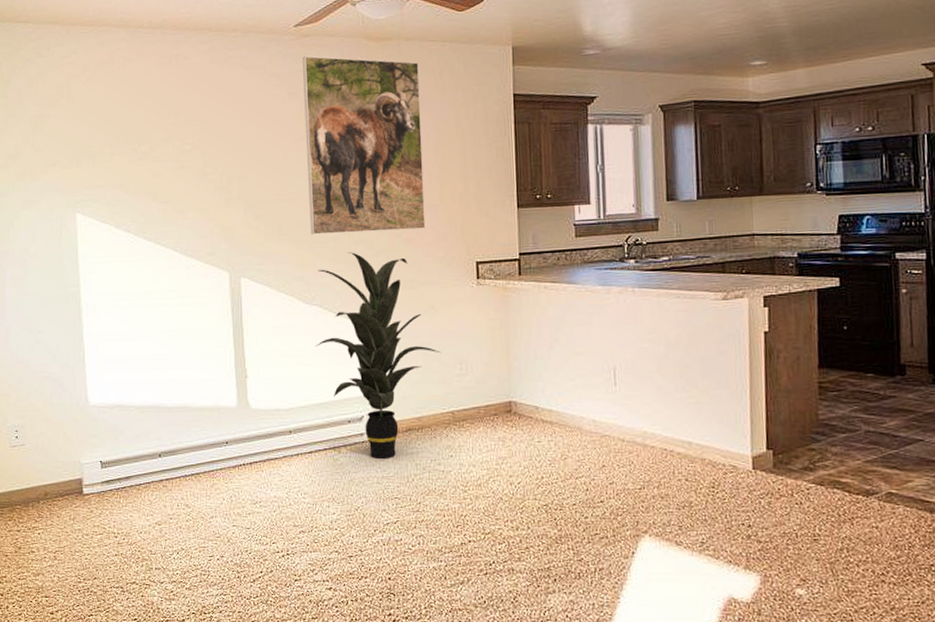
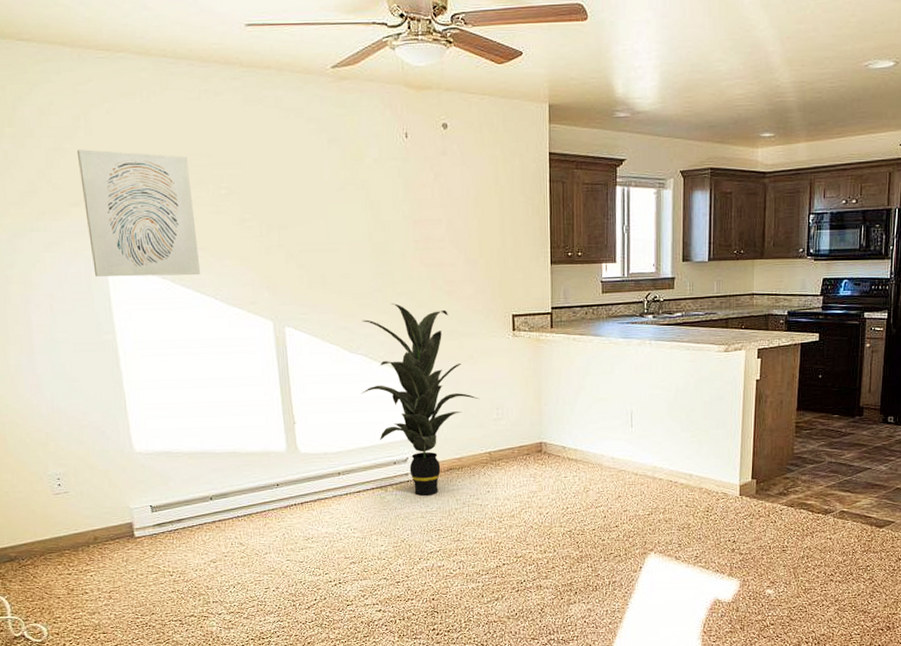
wall art: none [58,114,163,232] -> present [76,149,201,277]
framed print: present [303,56,426,235] -> none [341,100,465,286]

